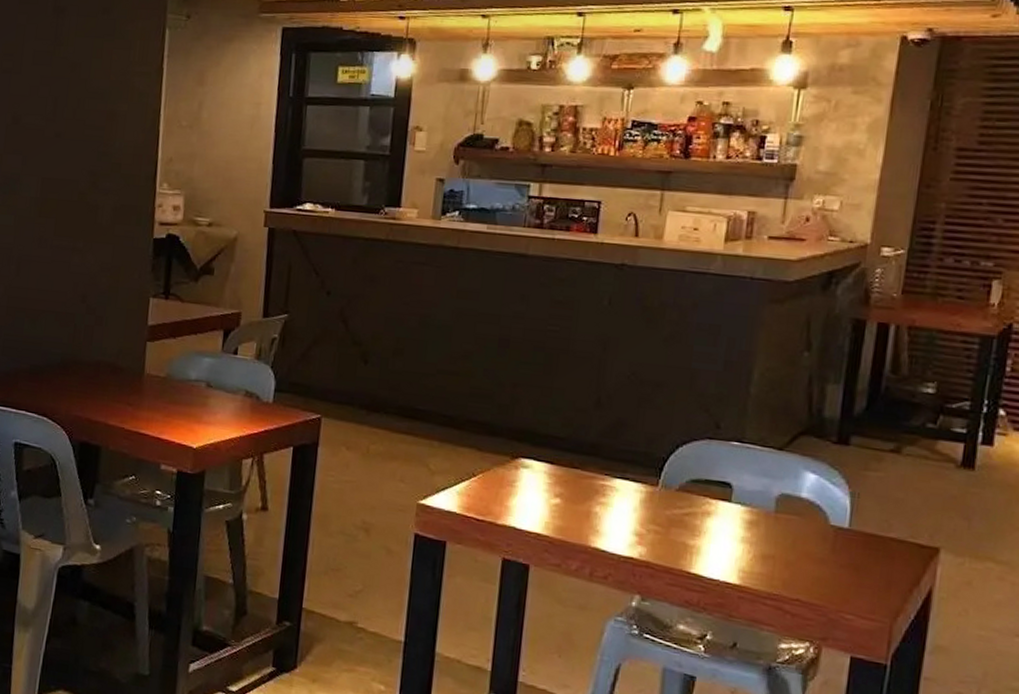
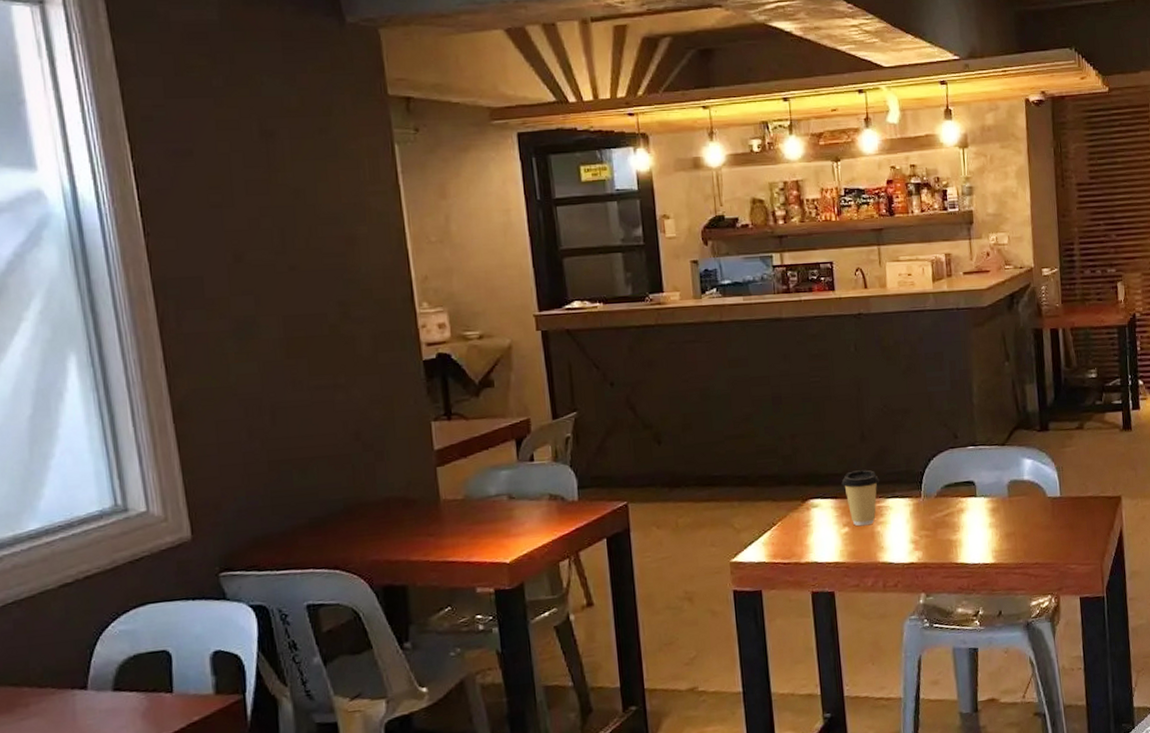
coffee cup: none [561,438,609,503] -> present [841,469,879,526]

